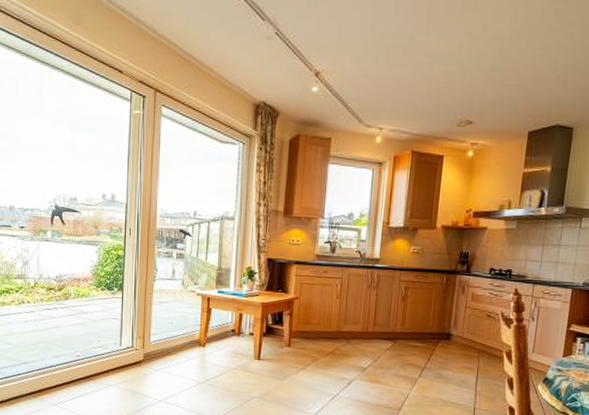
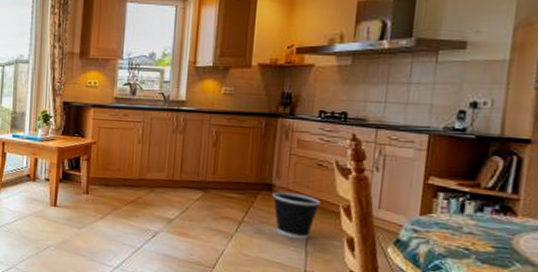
wastebasket: none [450,340,489,381] -> present [272,191,321,239]

